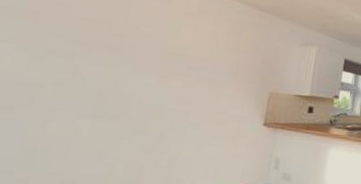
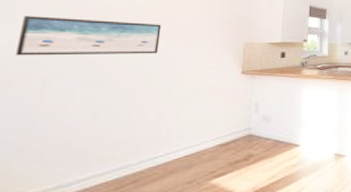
wall art: none [18,37,180,95] -> present [16,15,162,56]

